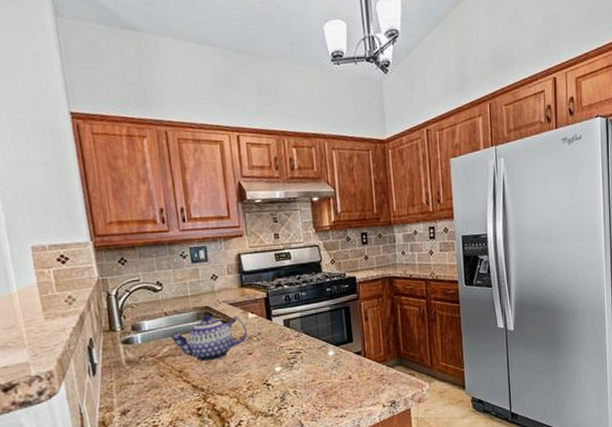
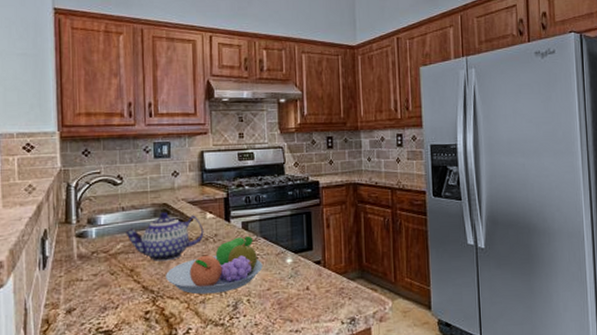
fruit bowl: none [214,332,306,390] -> present [166,235,263,295]

